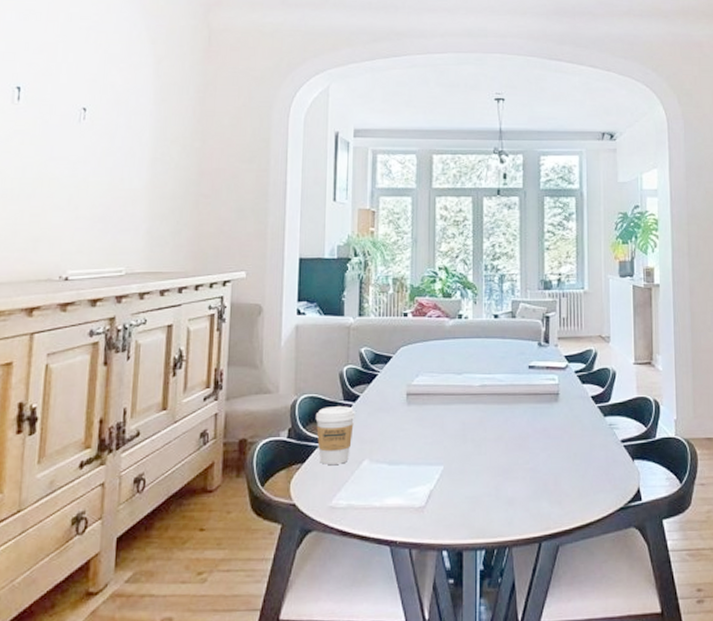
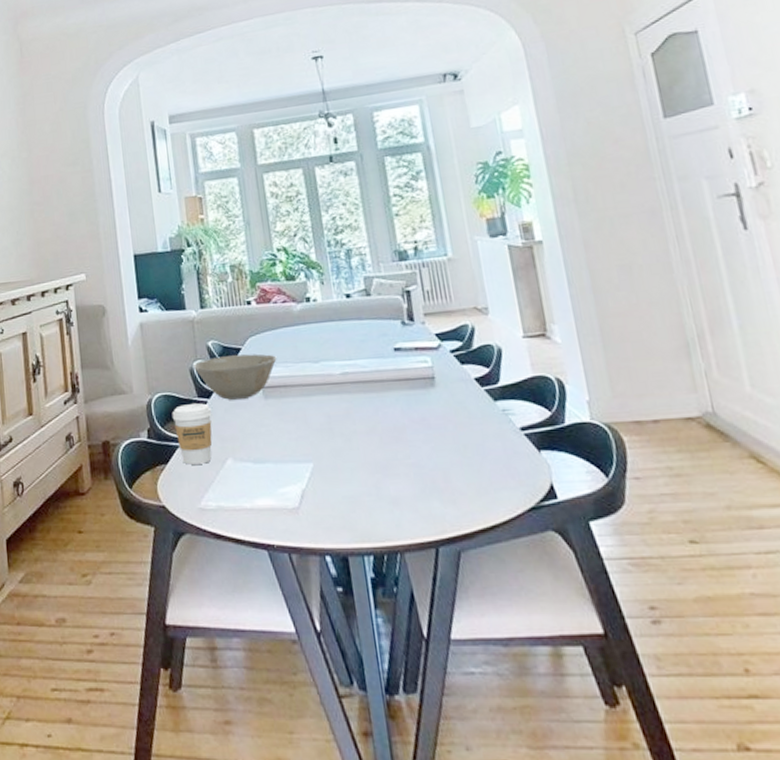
bowl: none [343,362,424,404] -> present [192,353,277,400]

